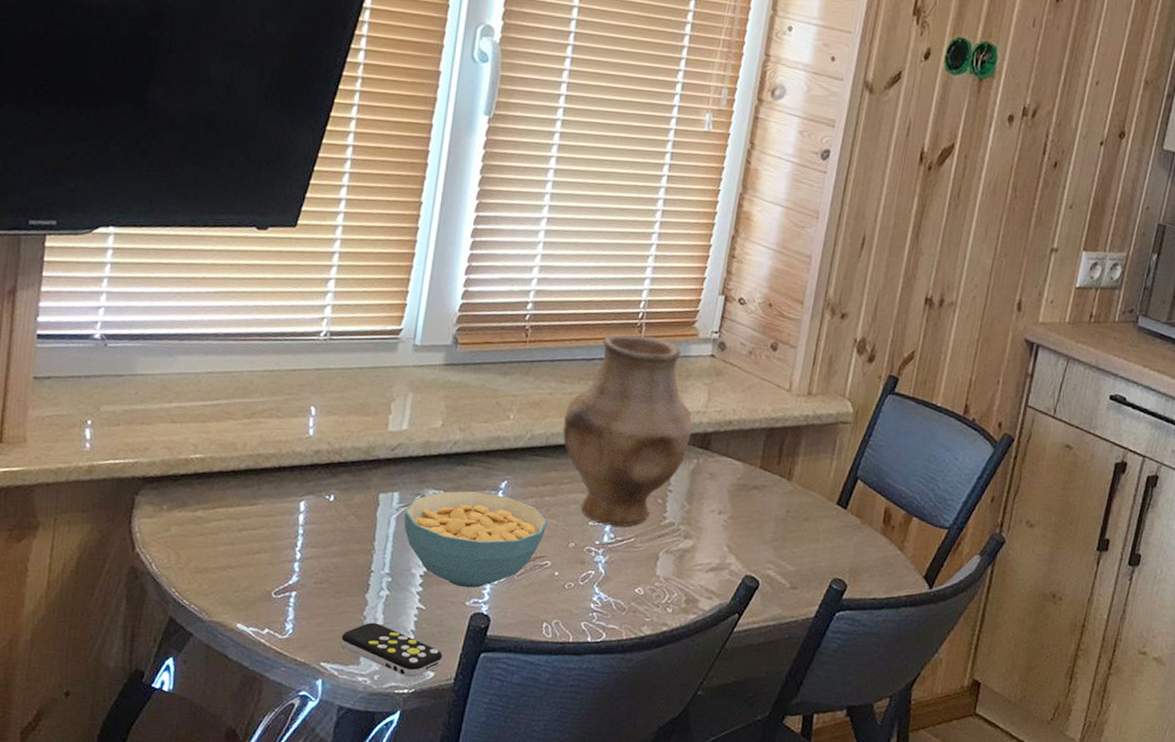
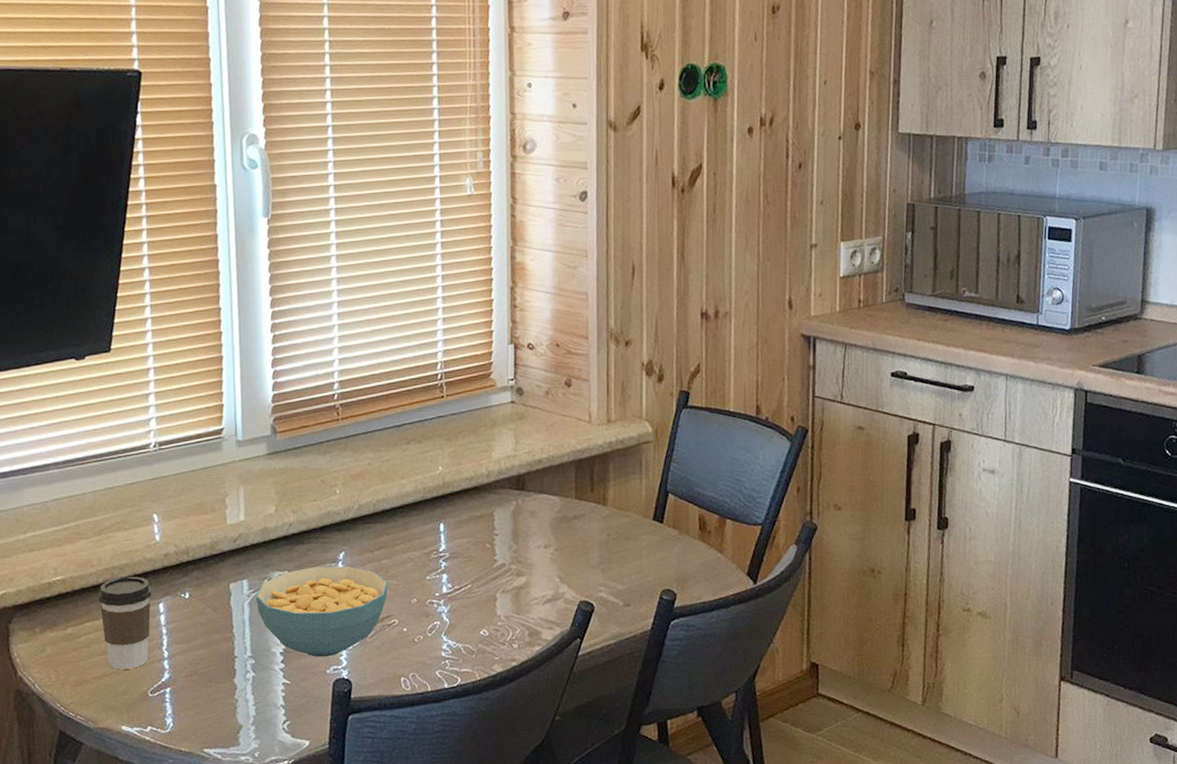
coffee cup: none [234,466,295,565] -> present [98,576,152,670]
remote control: present [341,622,443,678] -> none [218,704,314,750]
vase: present [563,335,693,526] -> none [386,394,506,576]

